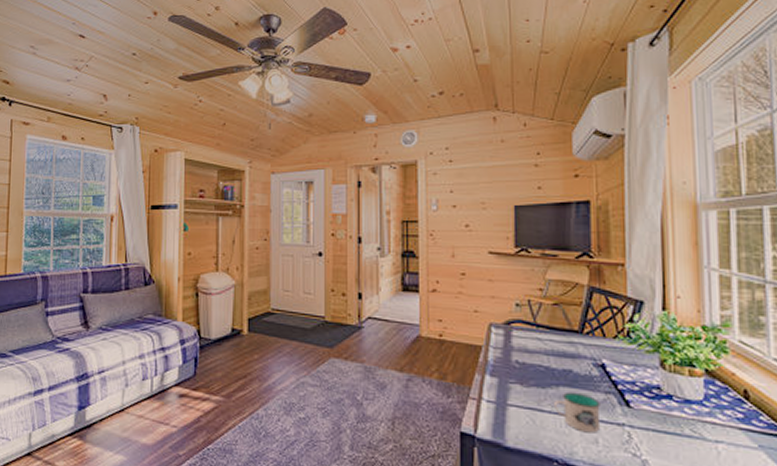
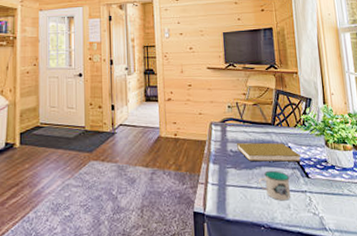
book: none [524,352,619,386] -> present [236,142,301,162]

